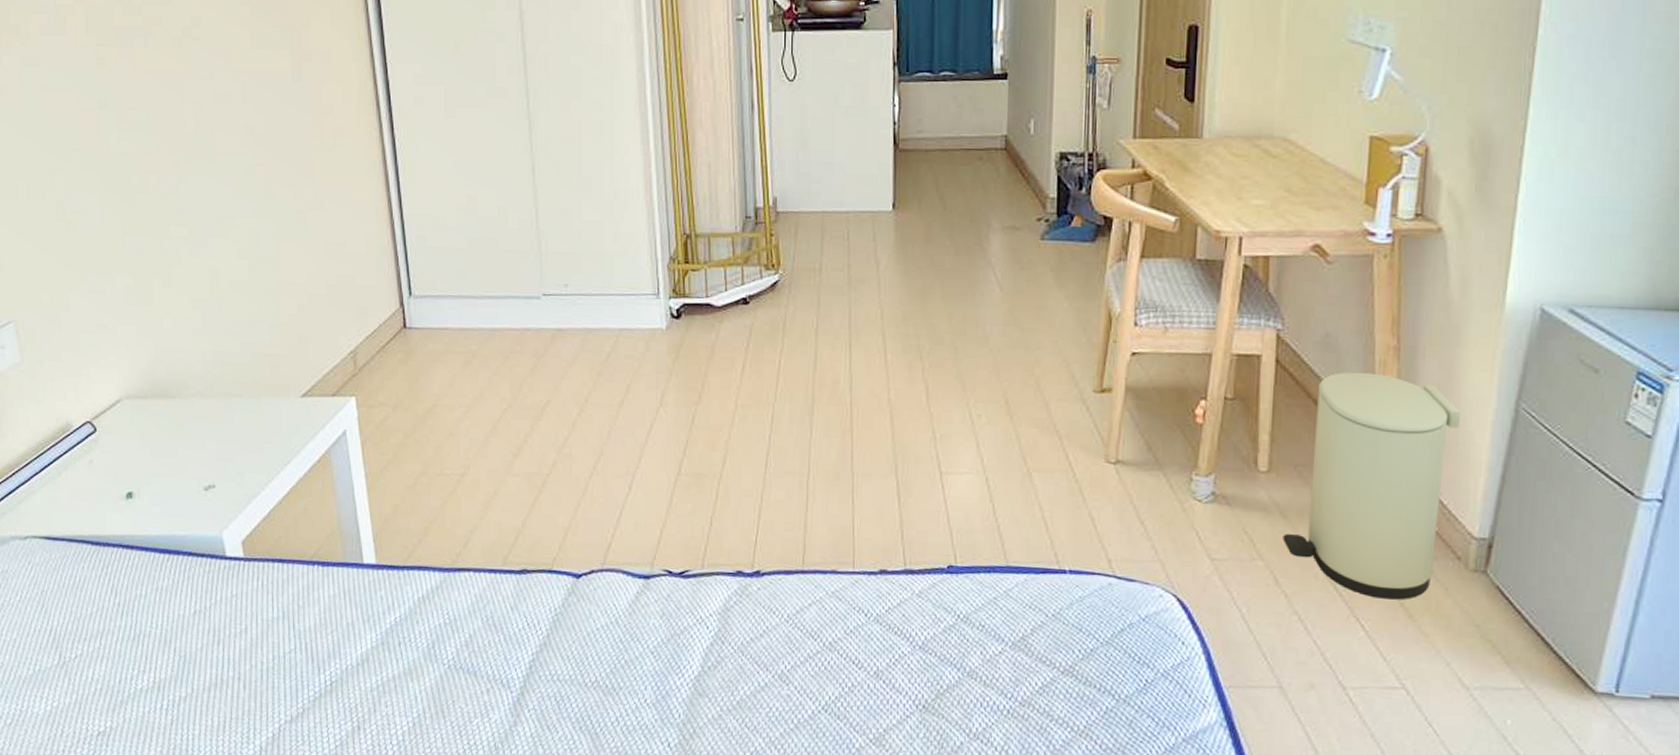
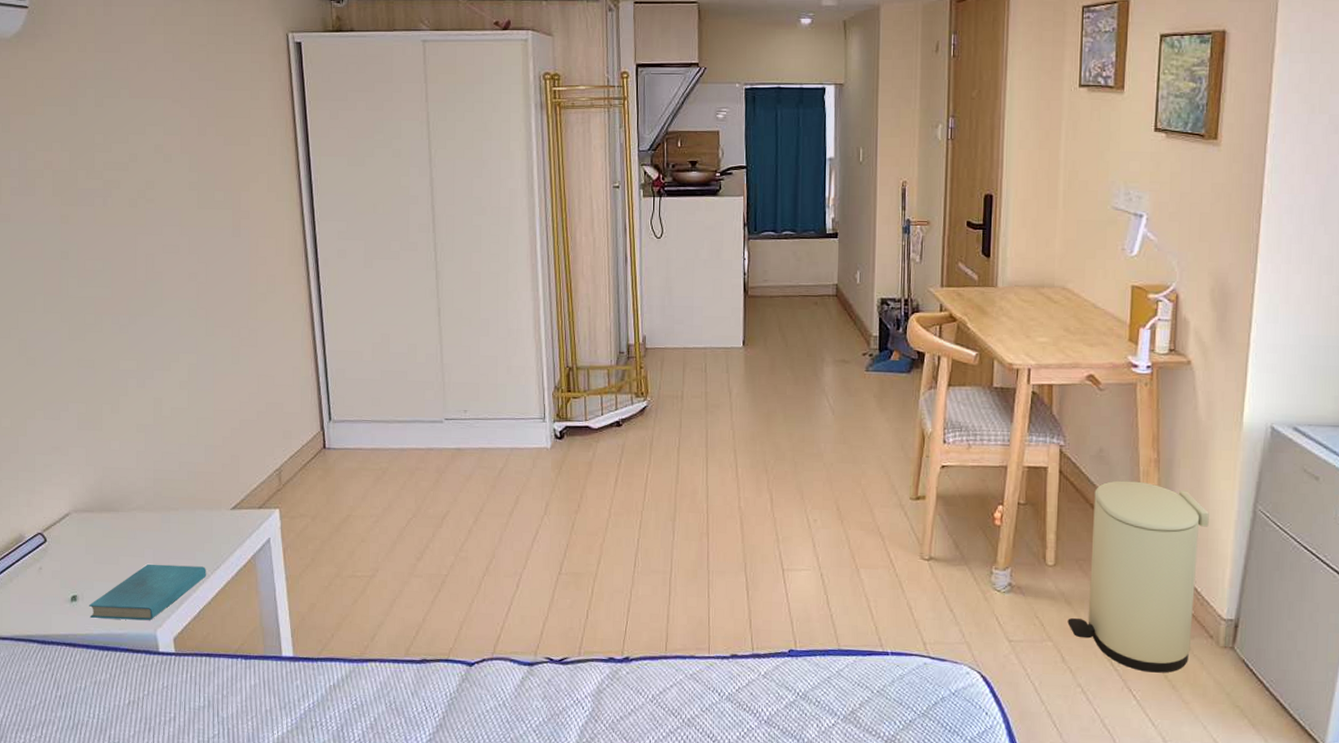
book: none [146,457,276,522] -> present [88,563,206,621]

